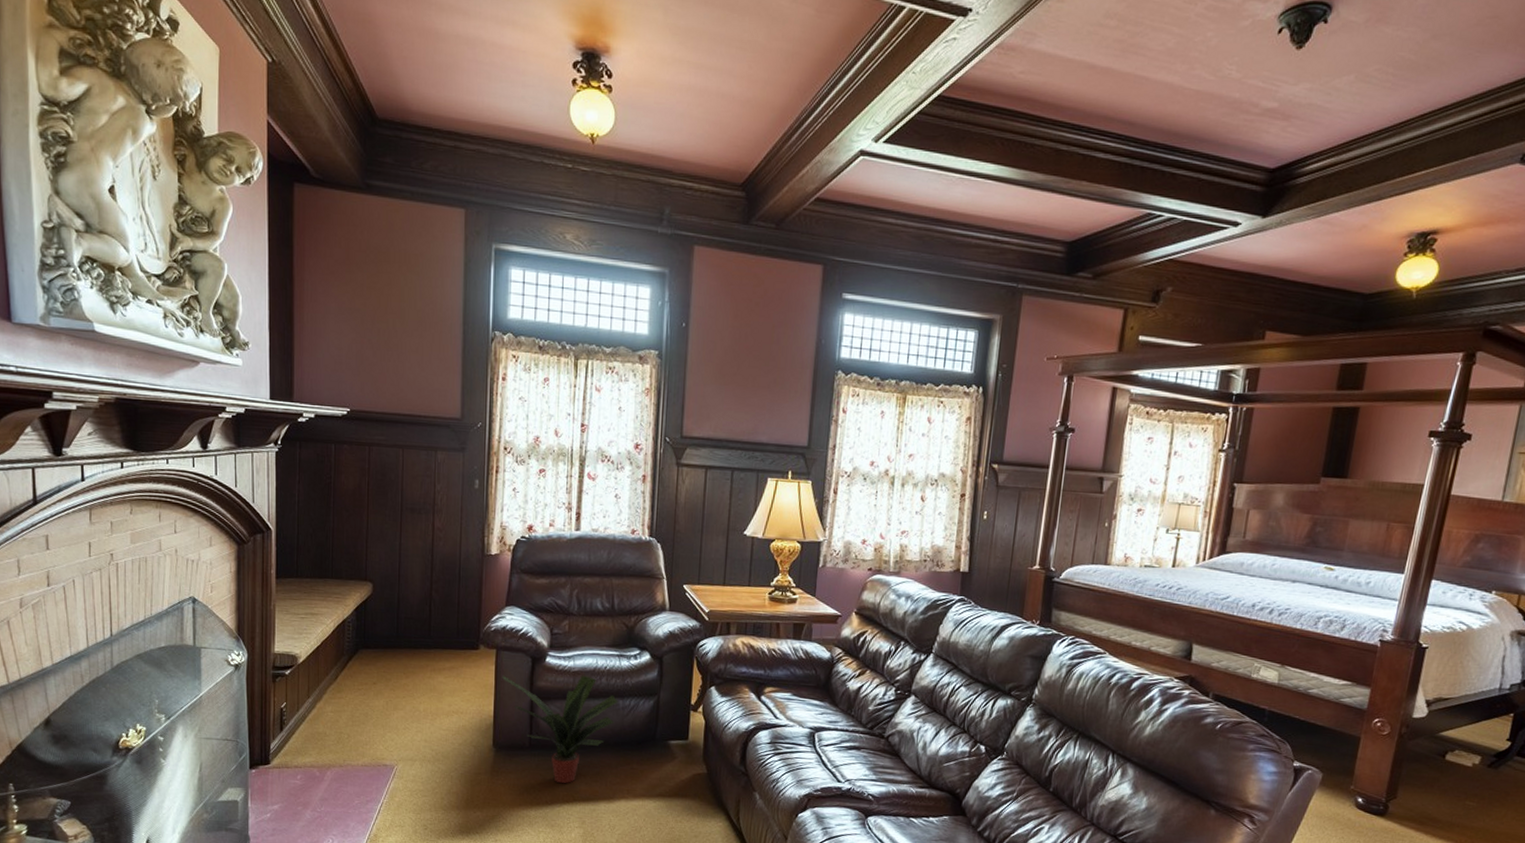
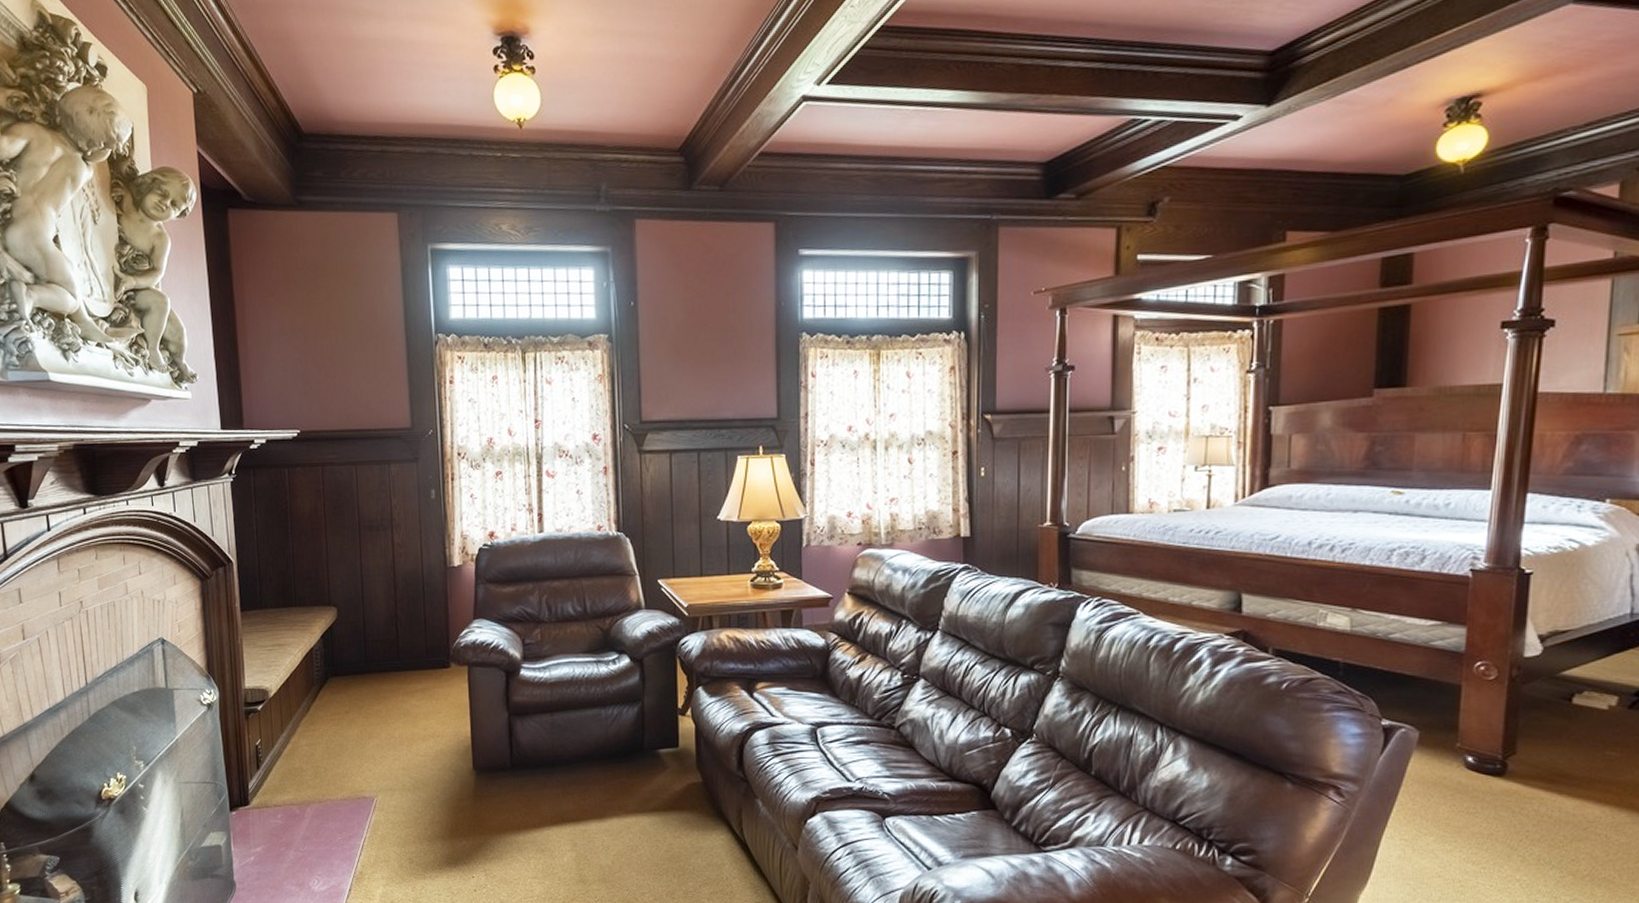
potted plant: present [502,675,618,784] -> none [476,686,600,805]

